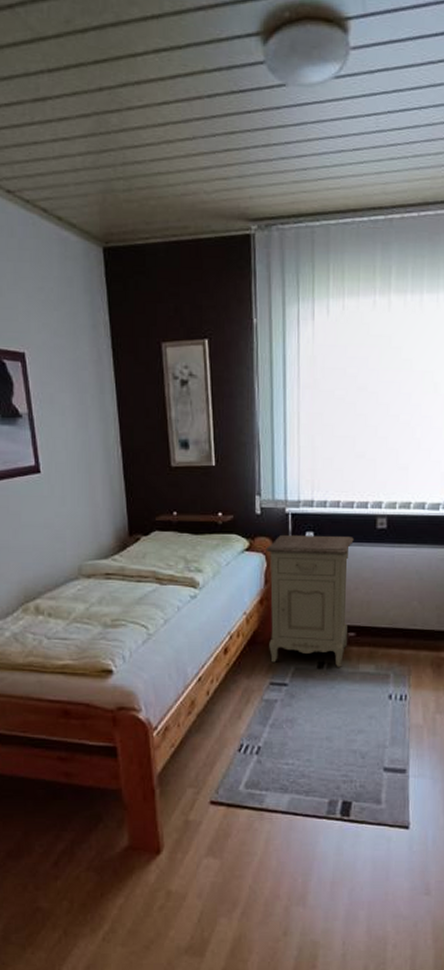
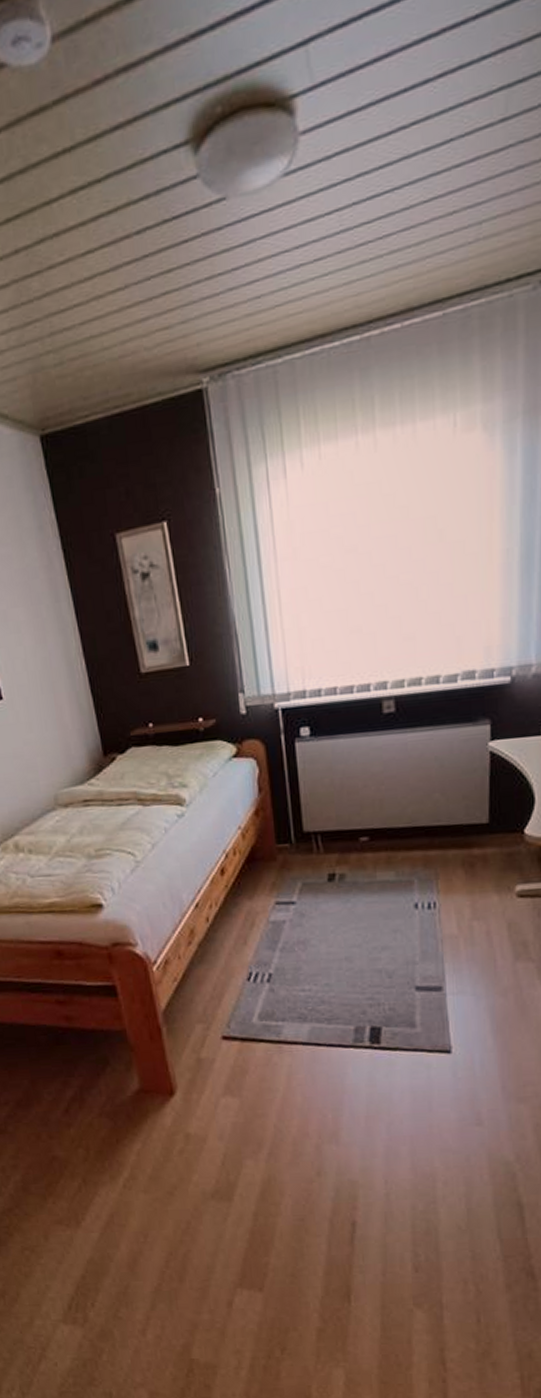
nightstand: present [265,534,354,667] -> none [256,727,360,880]

